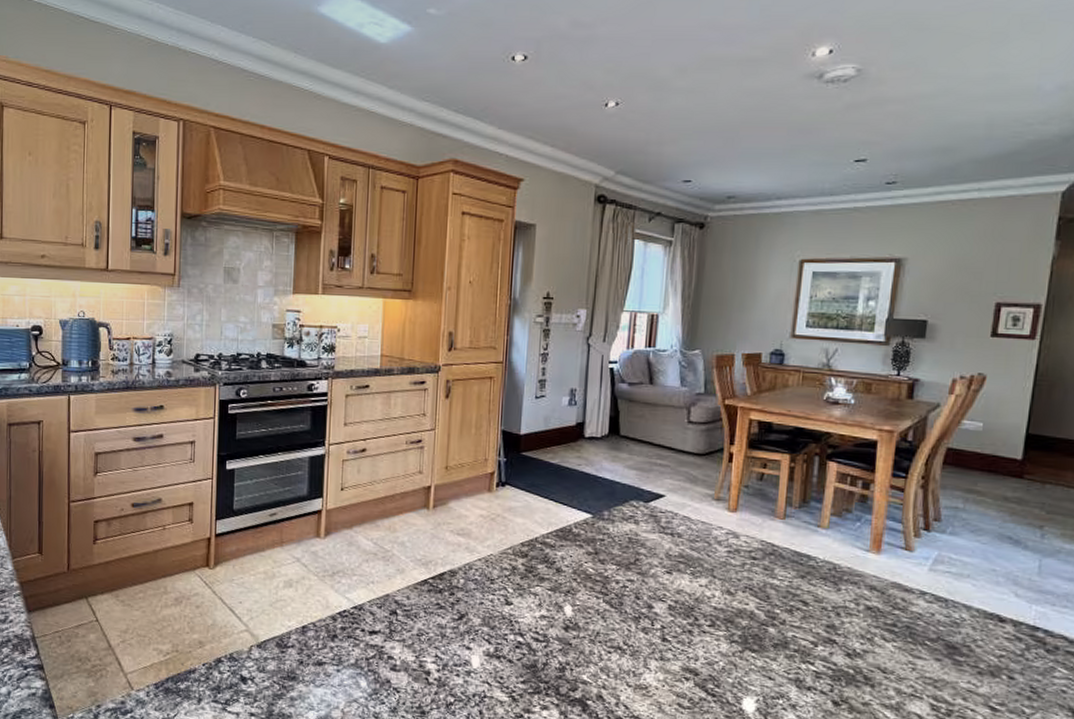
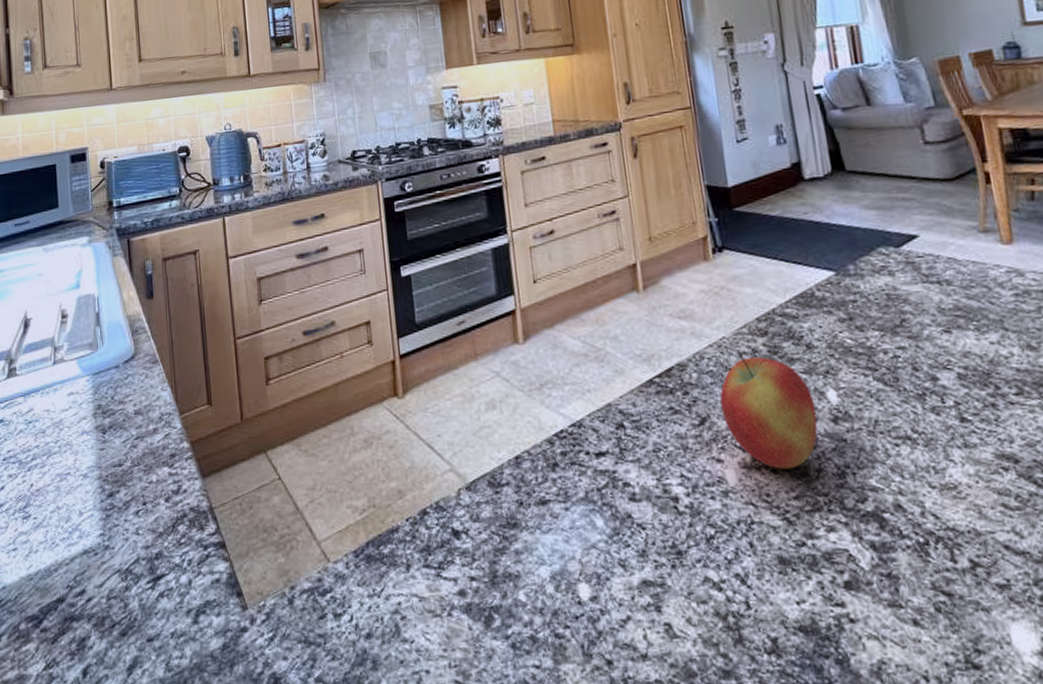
apple: none [478,568,553,661] -> present [719,352,818,470]

